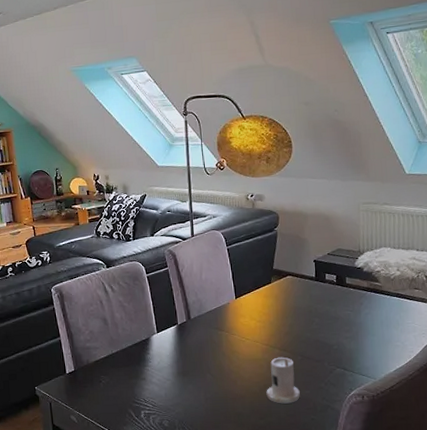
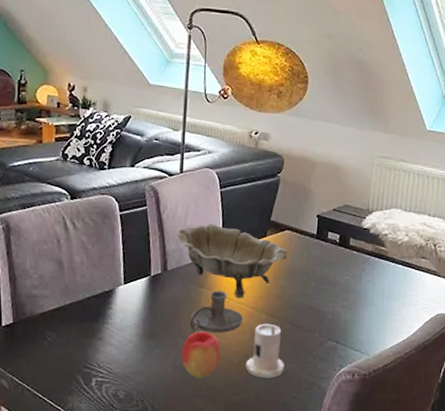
decorative bowl: none [195,276,293,338] -> present [176,224,289,299]
apple: none [211,367,244,407] -> present [181,331,221,378]
candle holder: none [215,332,259,368] -> present [190,291,243,333]

